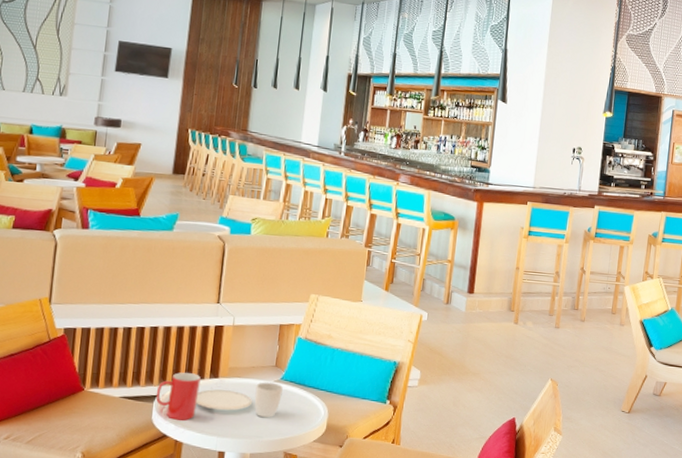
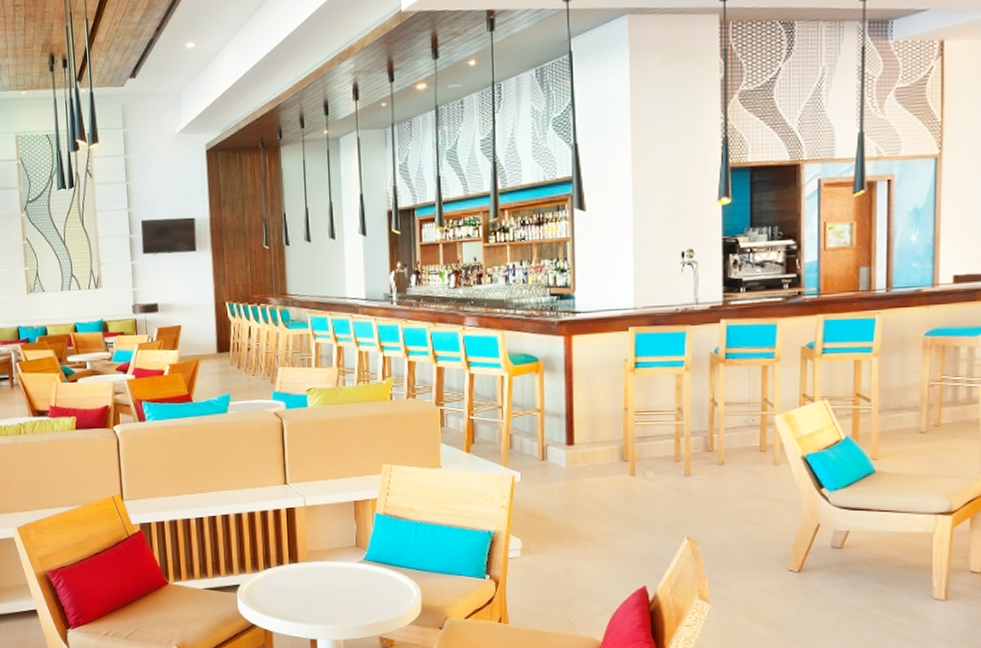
cup: present [155,372,201,421] -> none [238,560,281,609]
plate: present [195,389,253,411] -> none [278,575,338,597]
cup: present [254,382,283,418] -> none [338,564,368,602]

